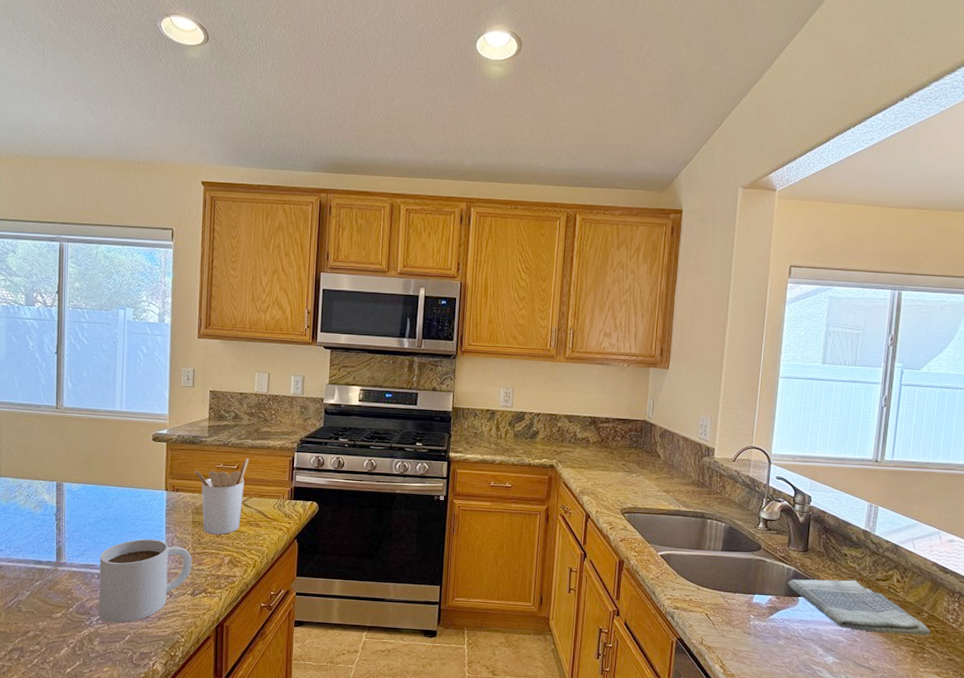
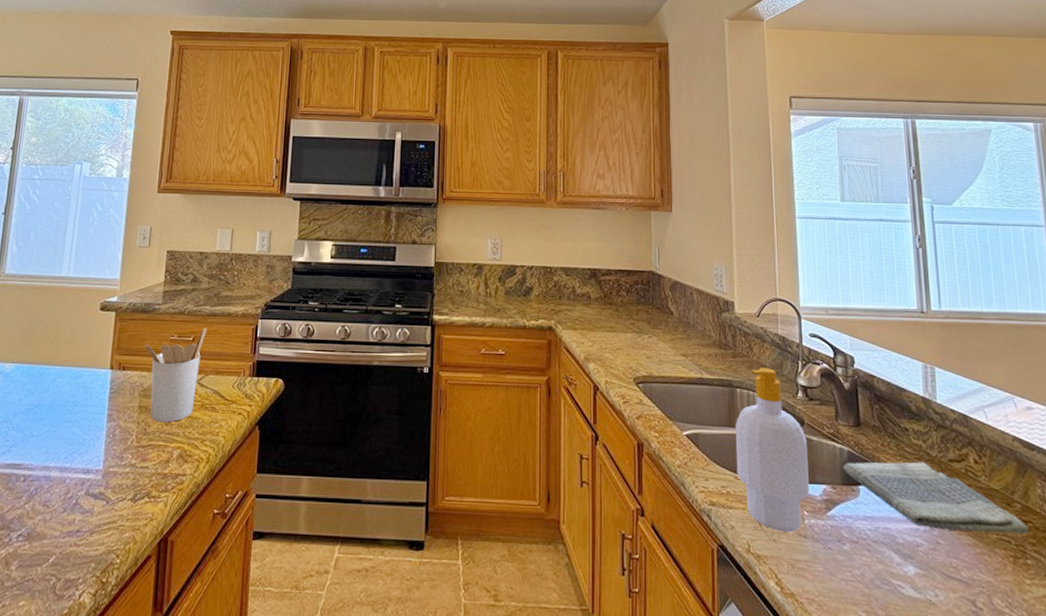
mug: present [99,539,192,623] -> none [20,429,136,540]
soap bottle: none [699,503,761,630] -> present [735,368,810,532]

